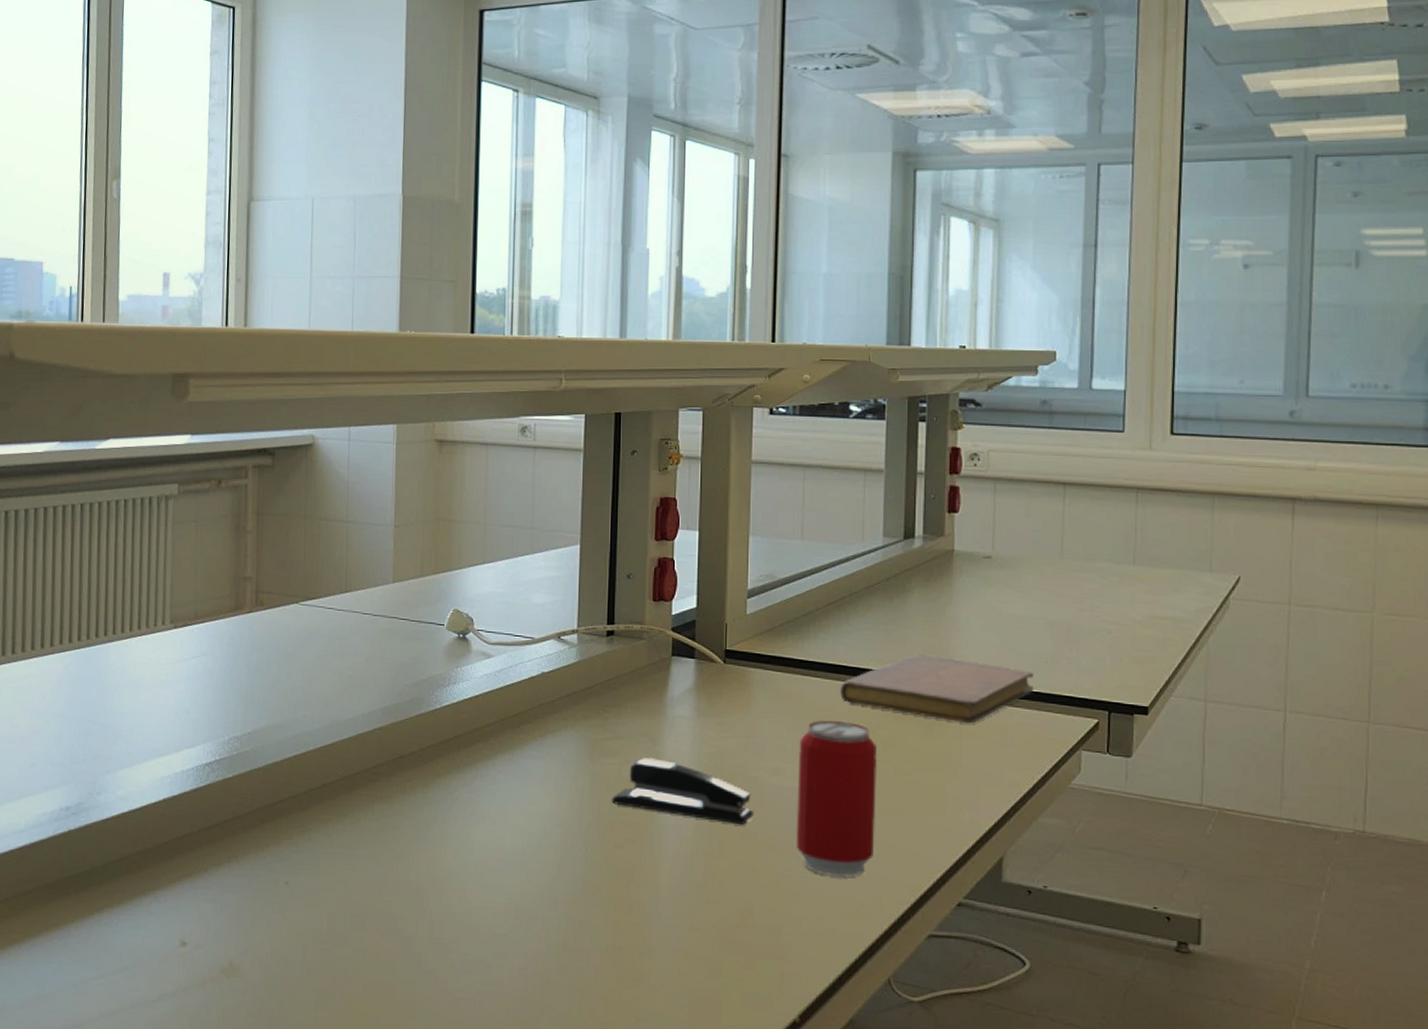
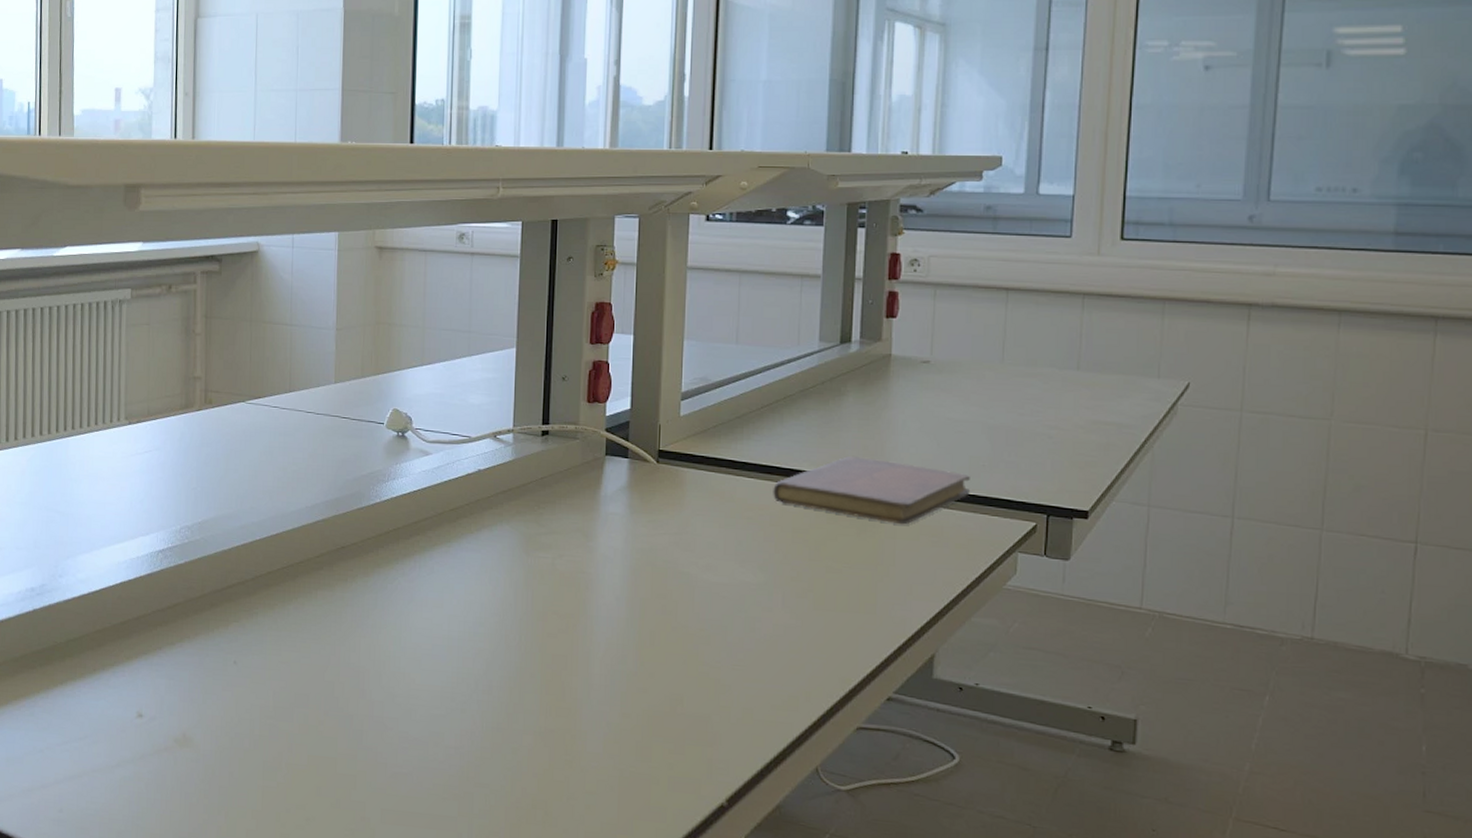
stapler: present [612,758,754,826] -> none [545,552,685,619]
beverage can: present [795,720,878,877] -> none [726,519,810,670]

